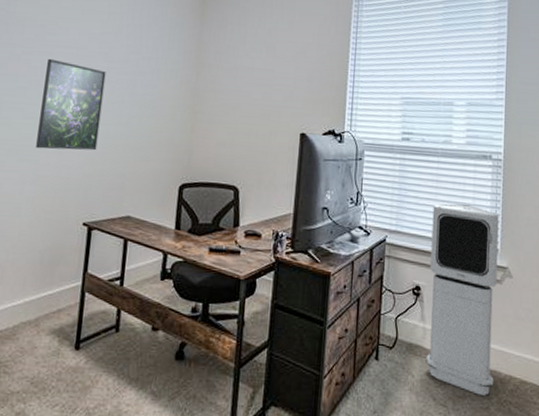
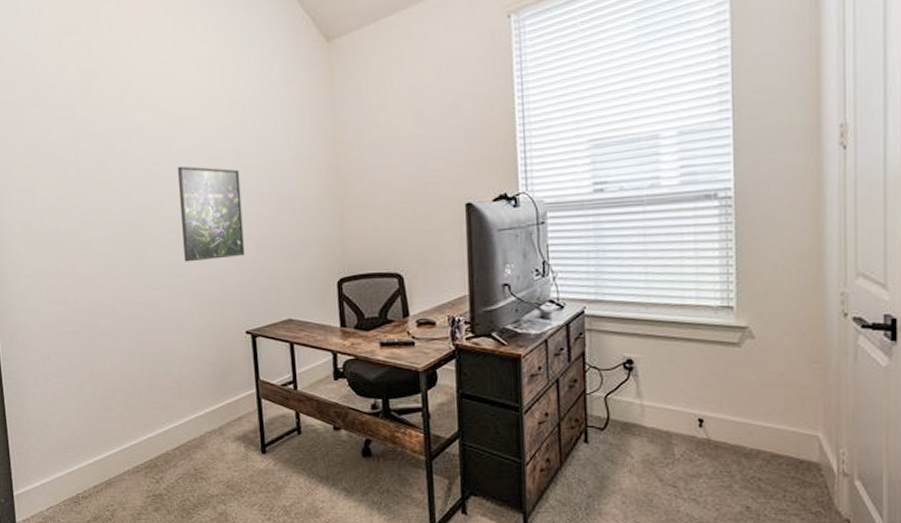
air purifier: present [426,203,499,397] -> none [641,257,736,474]

